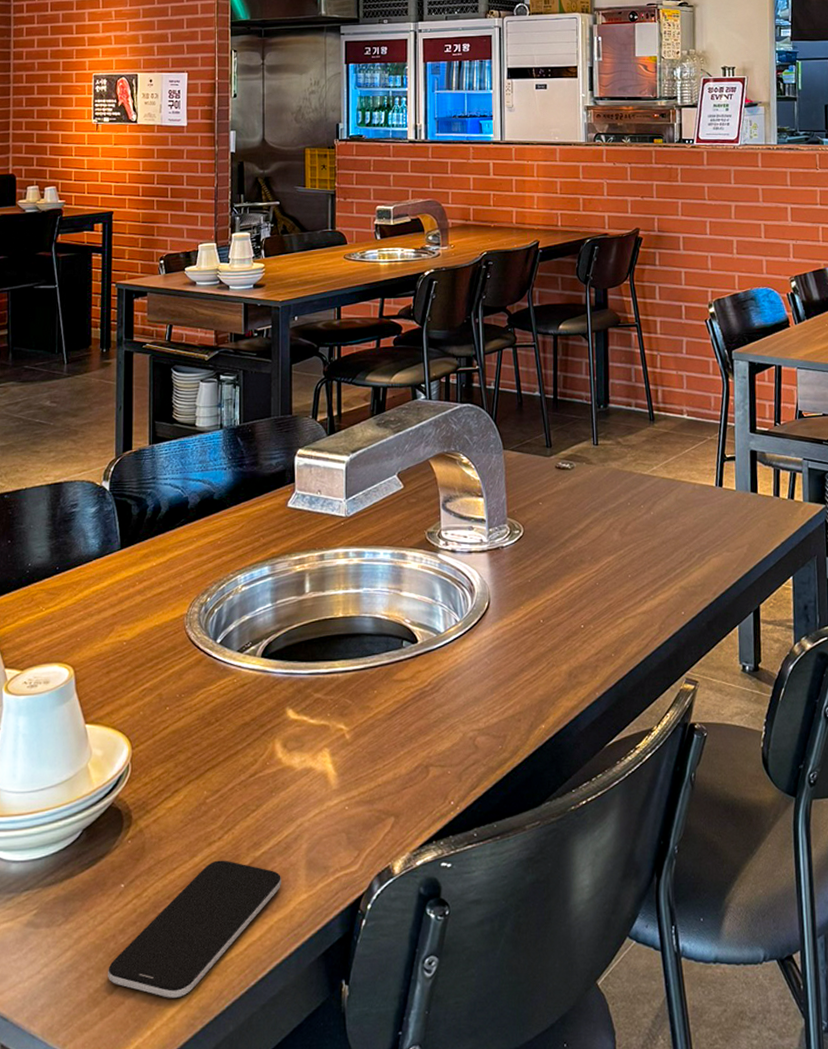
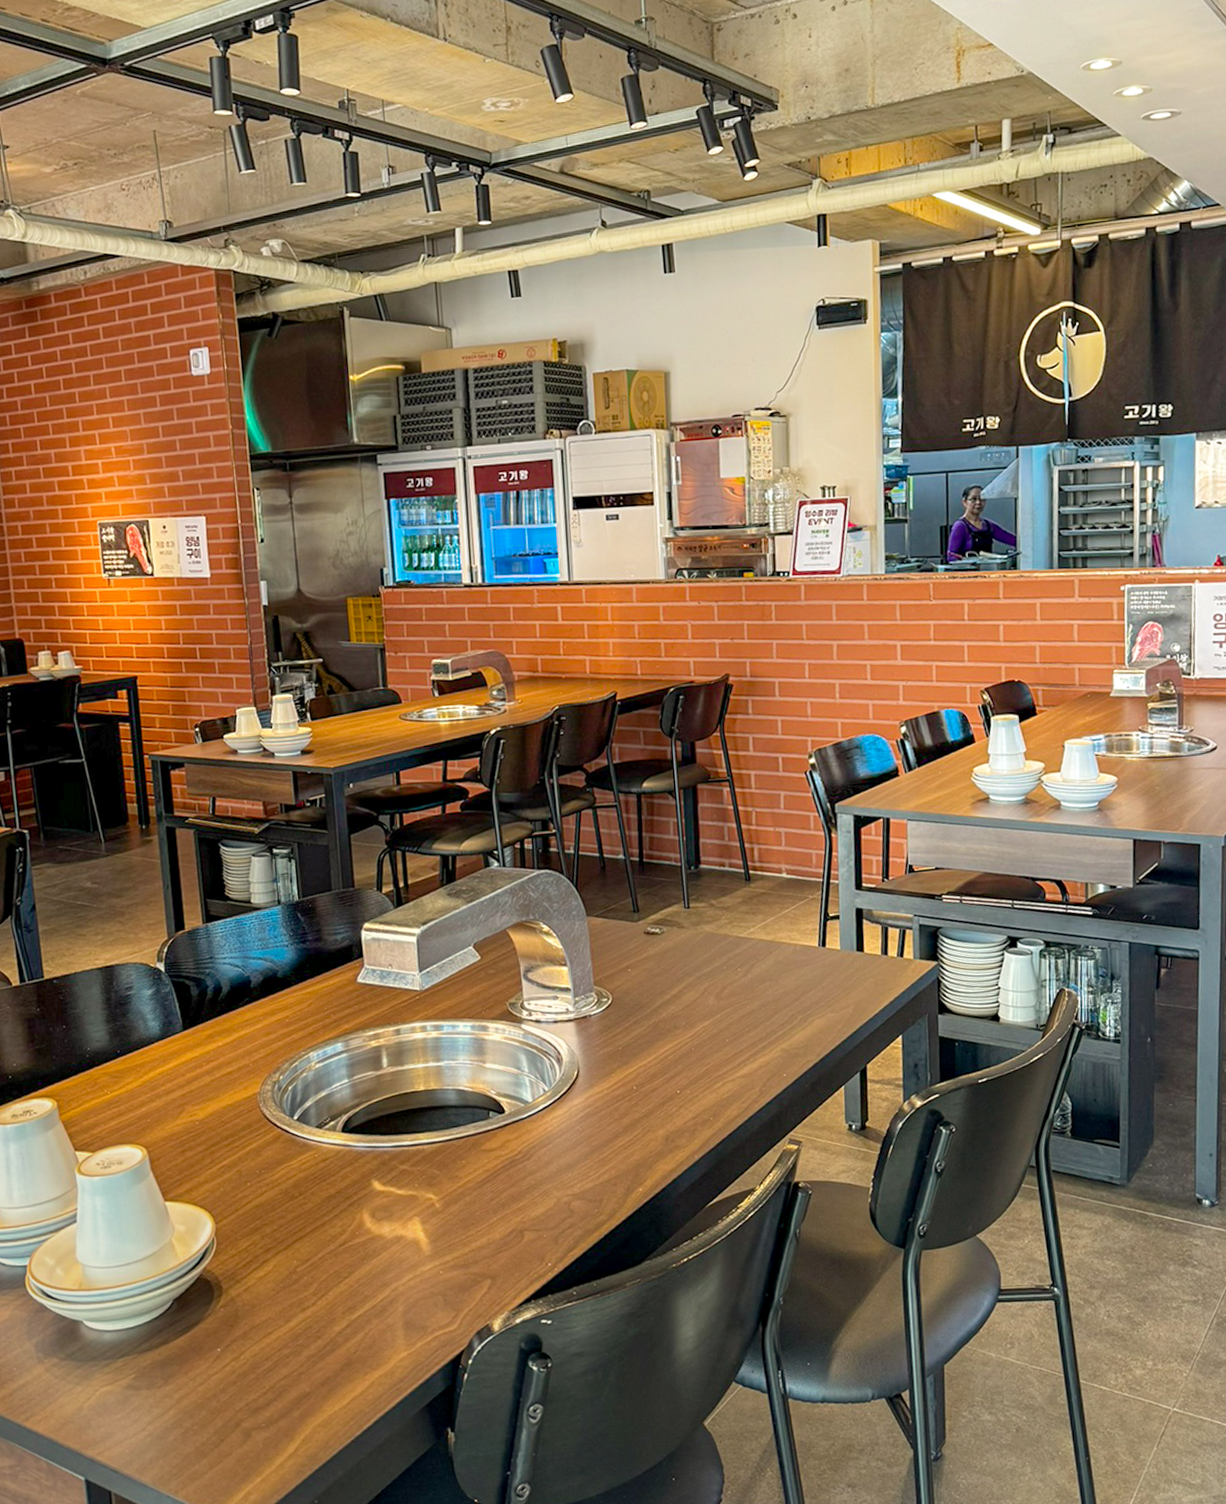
smartphone: present [108,860,281,999] -> none [212,1323,380,1450]

